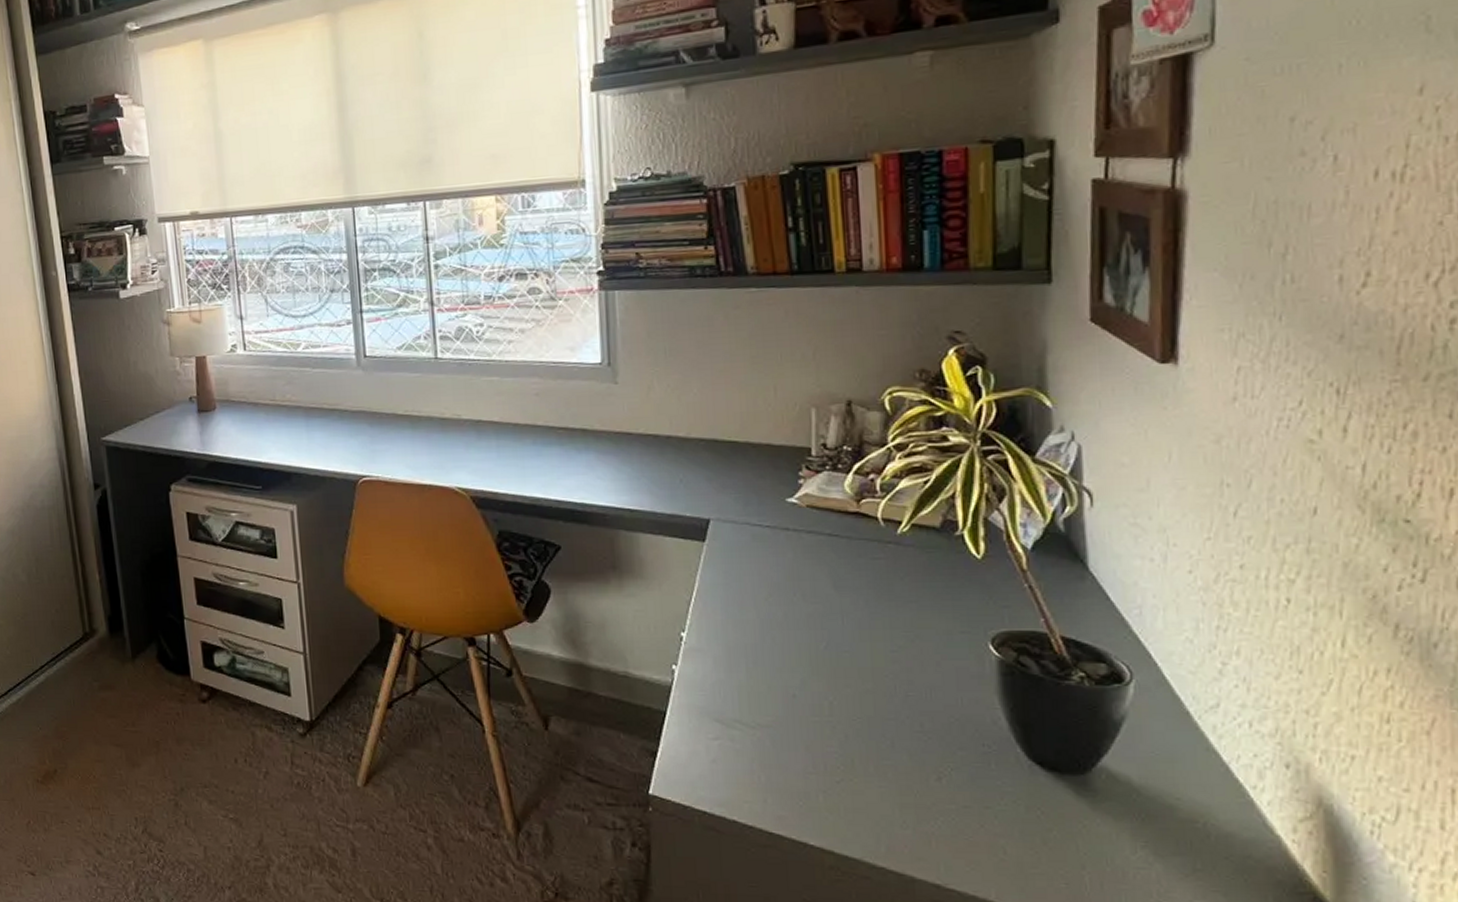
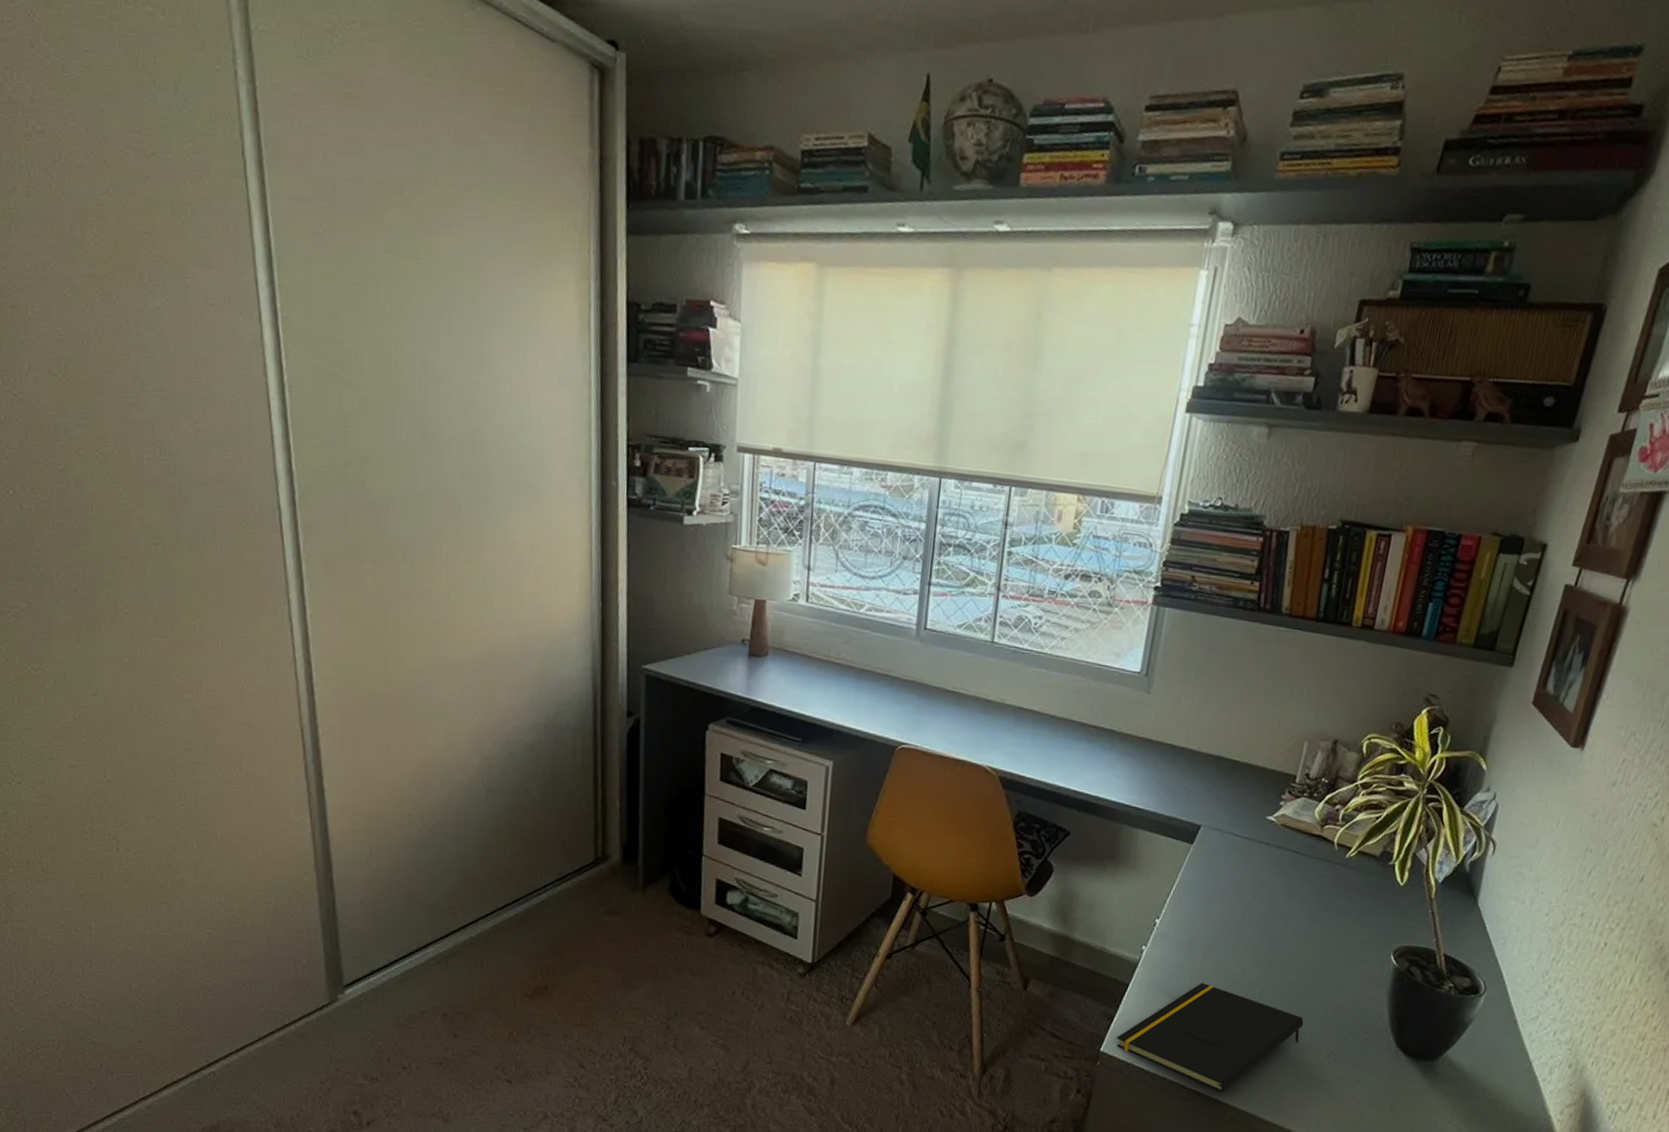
notepad: none [665,702,896,835] -> present [1116,983,1304,1093]

